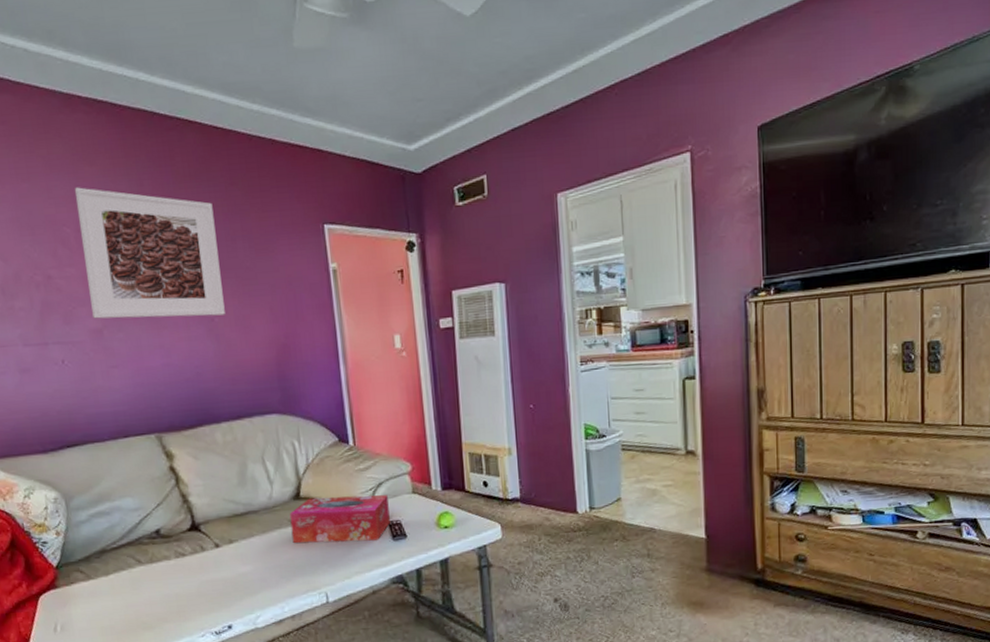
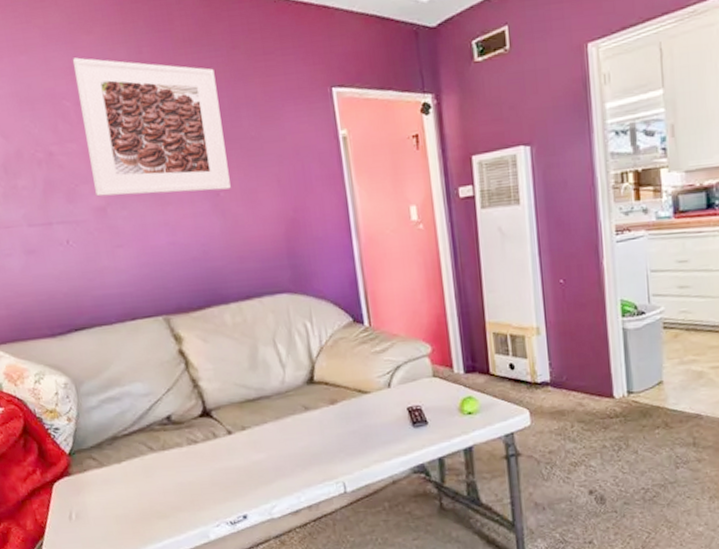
tissue box: present [289,495,390,544] -> none [303,379,410,431]

